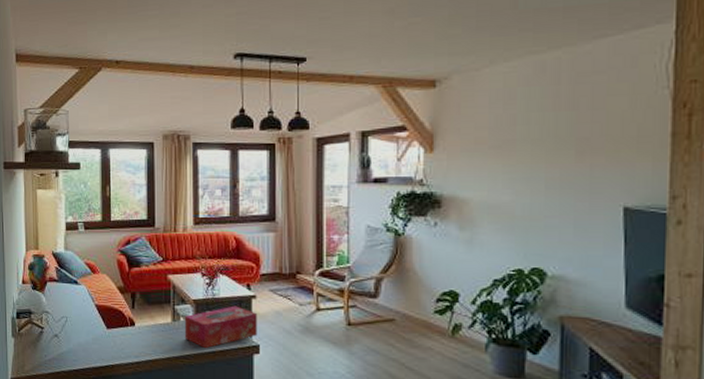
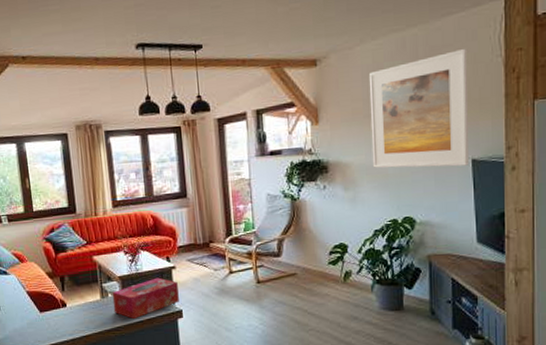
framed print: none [496,76,624,214] -> present [369,48,469,168]

